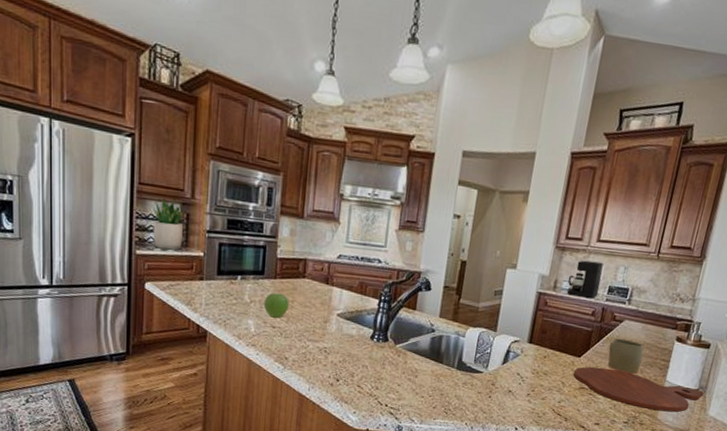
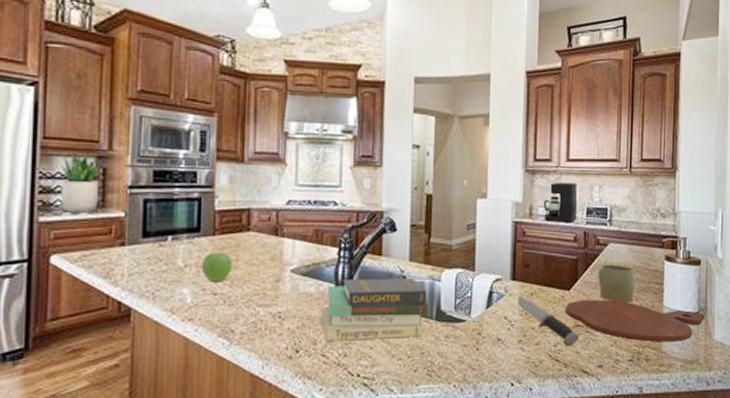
books: none [358,327,451,381] -> present [319,278,427,341]
knife: none [531,358,583,404] -> present [517,297,580,346]

